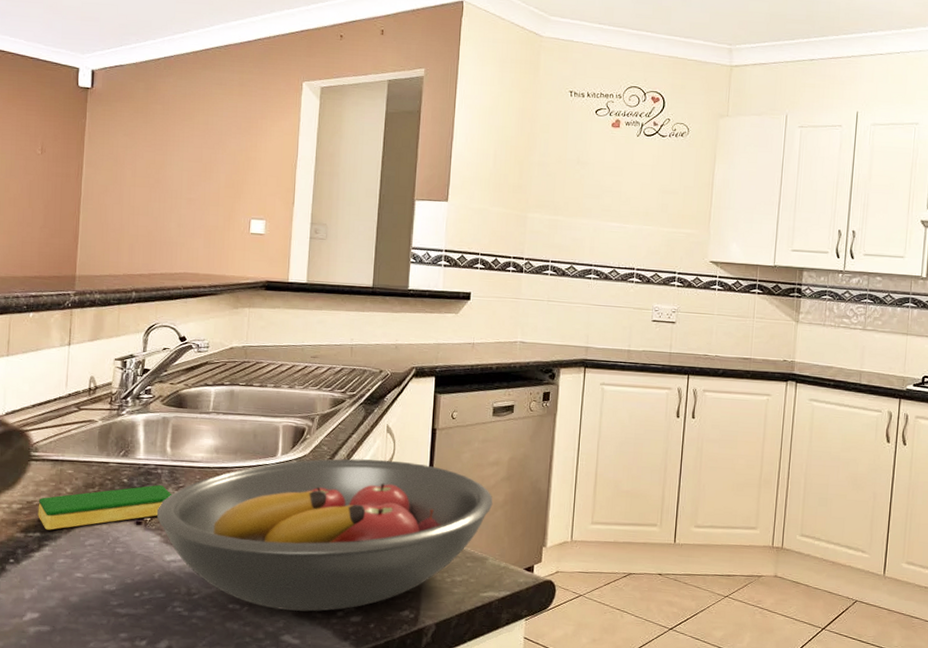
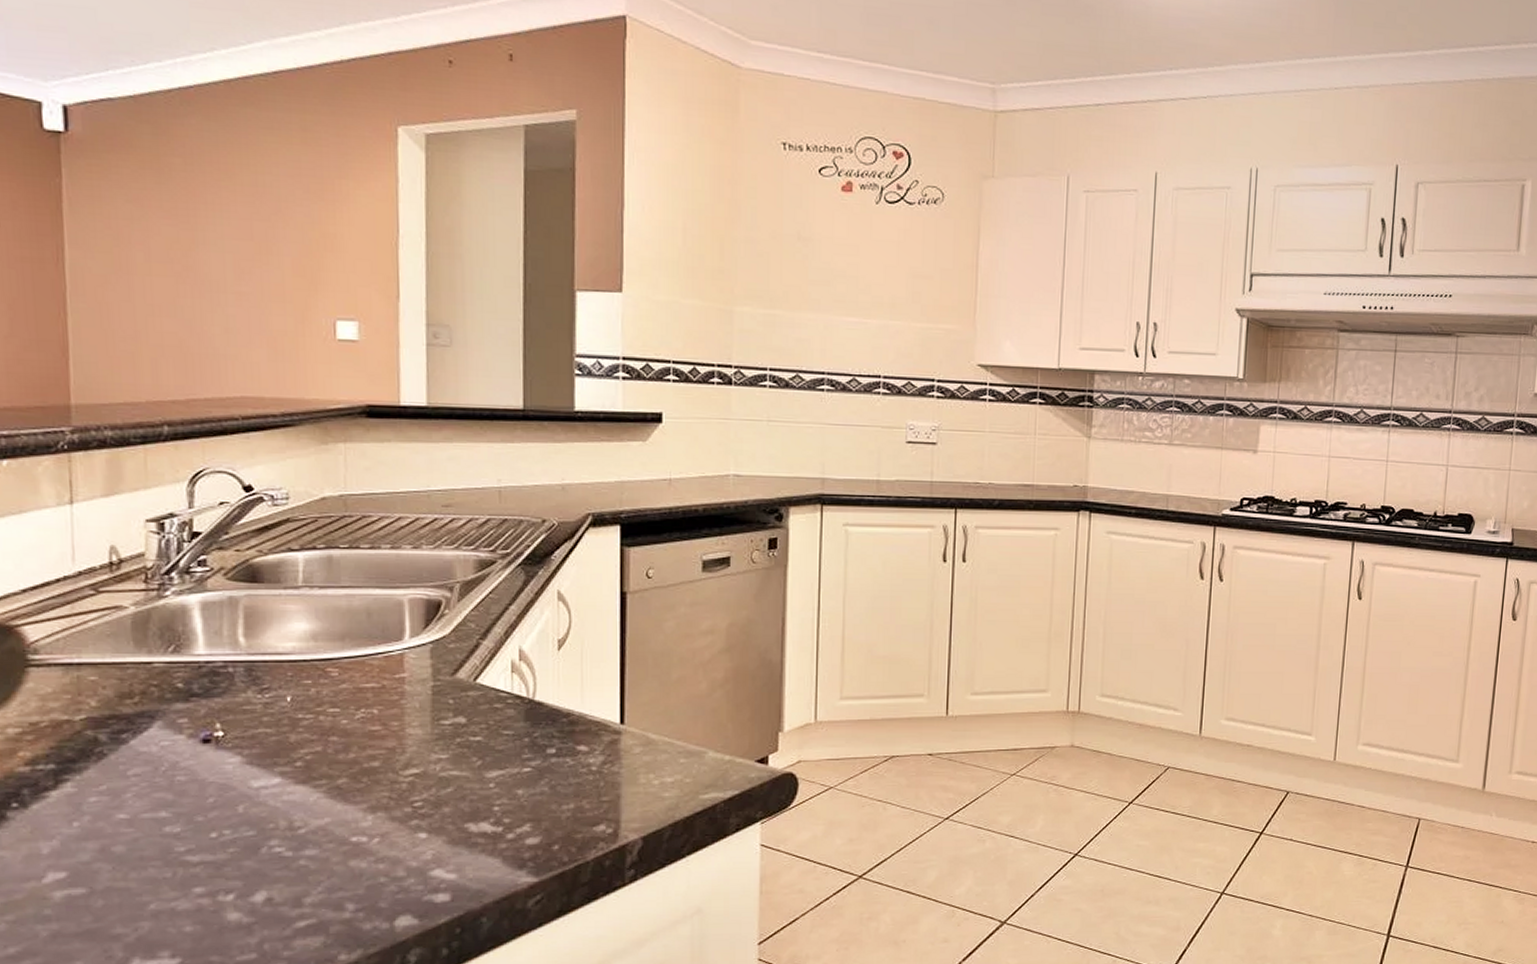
dish sponge: present [38,485,172,530] -> none [47,688,253,760]
fruit bowl: present [157,458,493,612] -> none [233,636,710,838]

